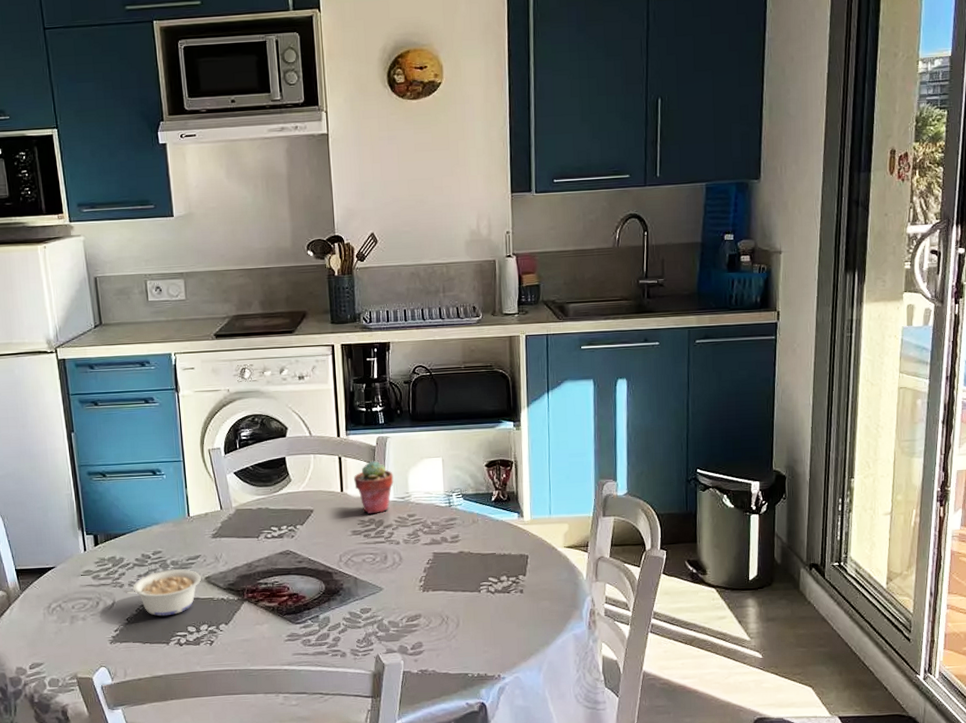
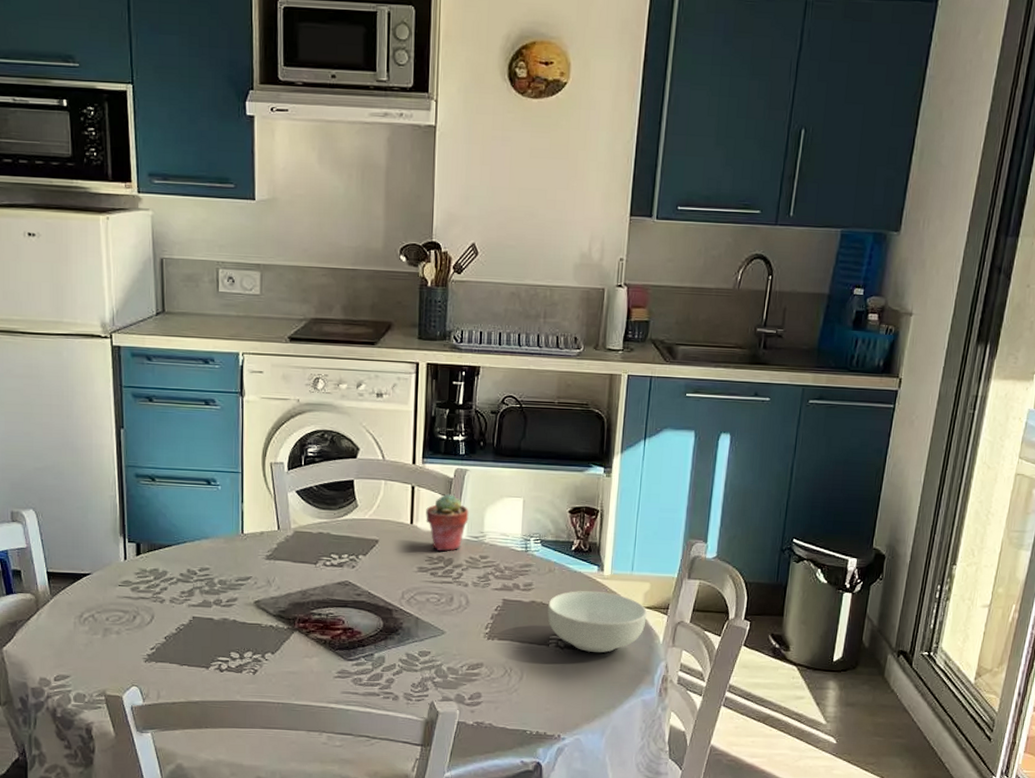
legume: present [123,569,201,616] -> none [164,589,249,639]
cereal bowl: none [475,536,569,594] -> present [547,591,647,653]

